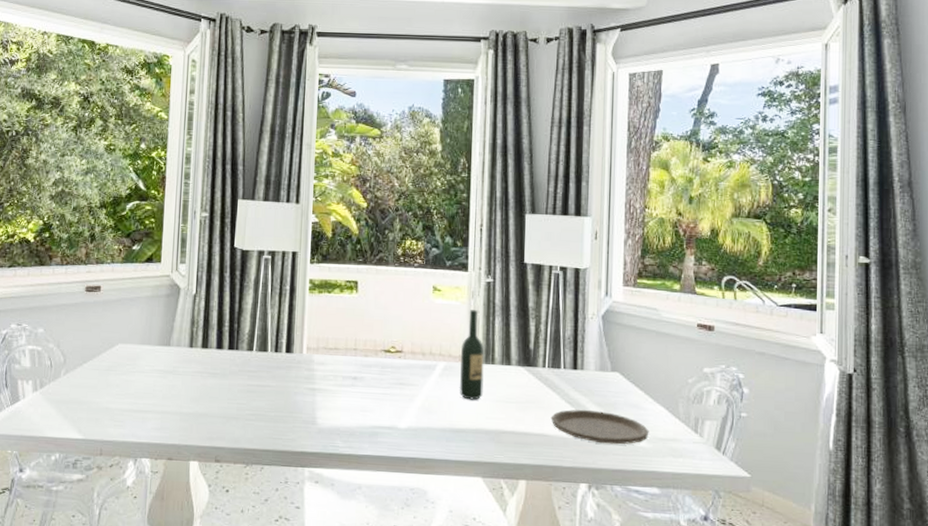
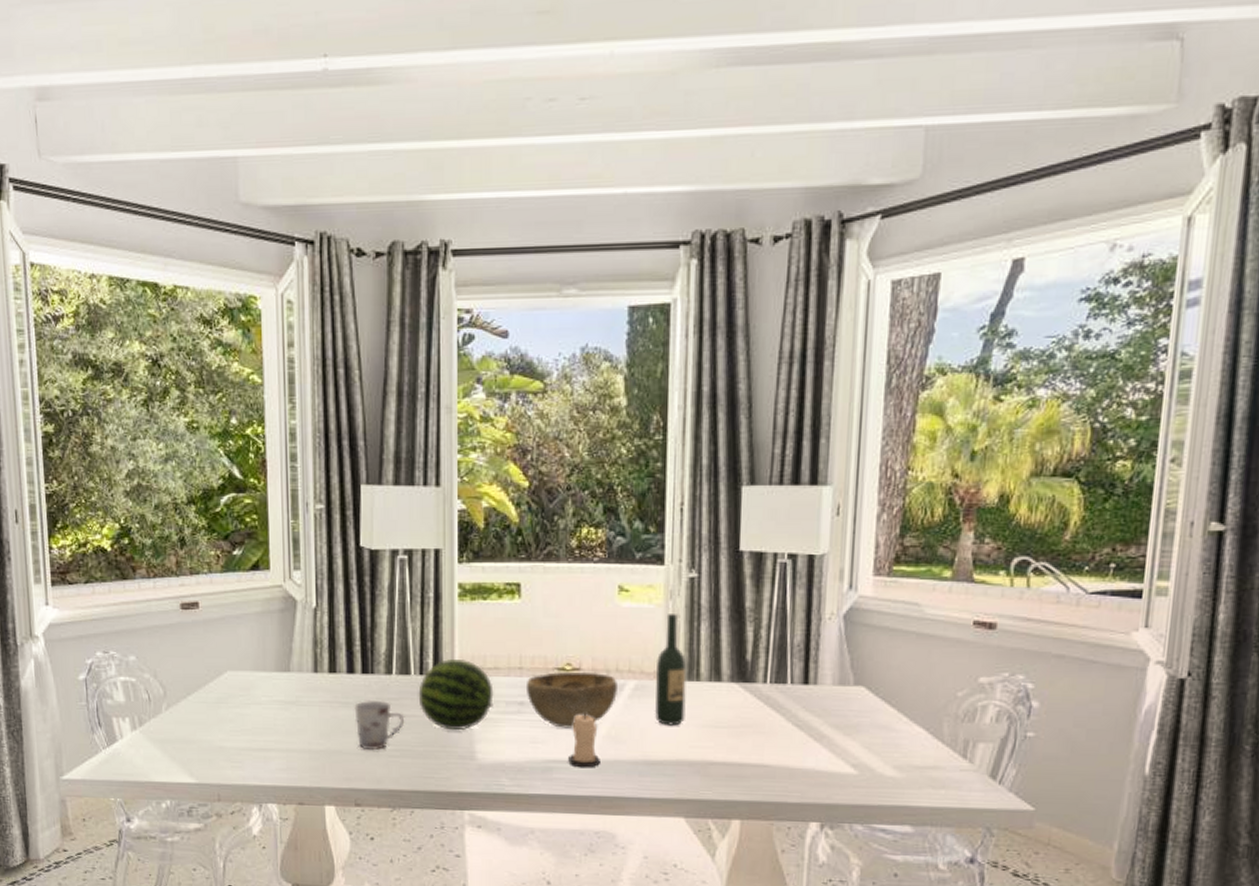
cup: none [220,372,261,414] -> present [354,700,405,751]
fruit: none [272,340,333,399] -> present [418,659,494,731]
decorative bowl: none [358,353,431,400] -> present [525,671,617,729]
candle: none [391,387,416,434] -> present [568,713,600,768]
plate: present [551,409,649,445] -> none [773,733,902,775]

